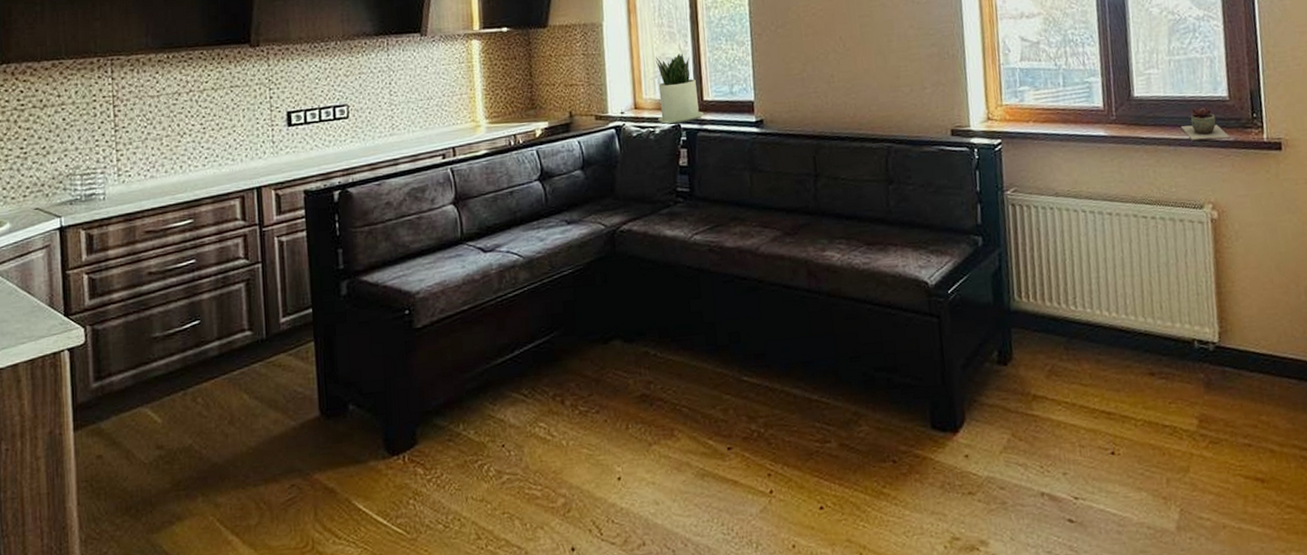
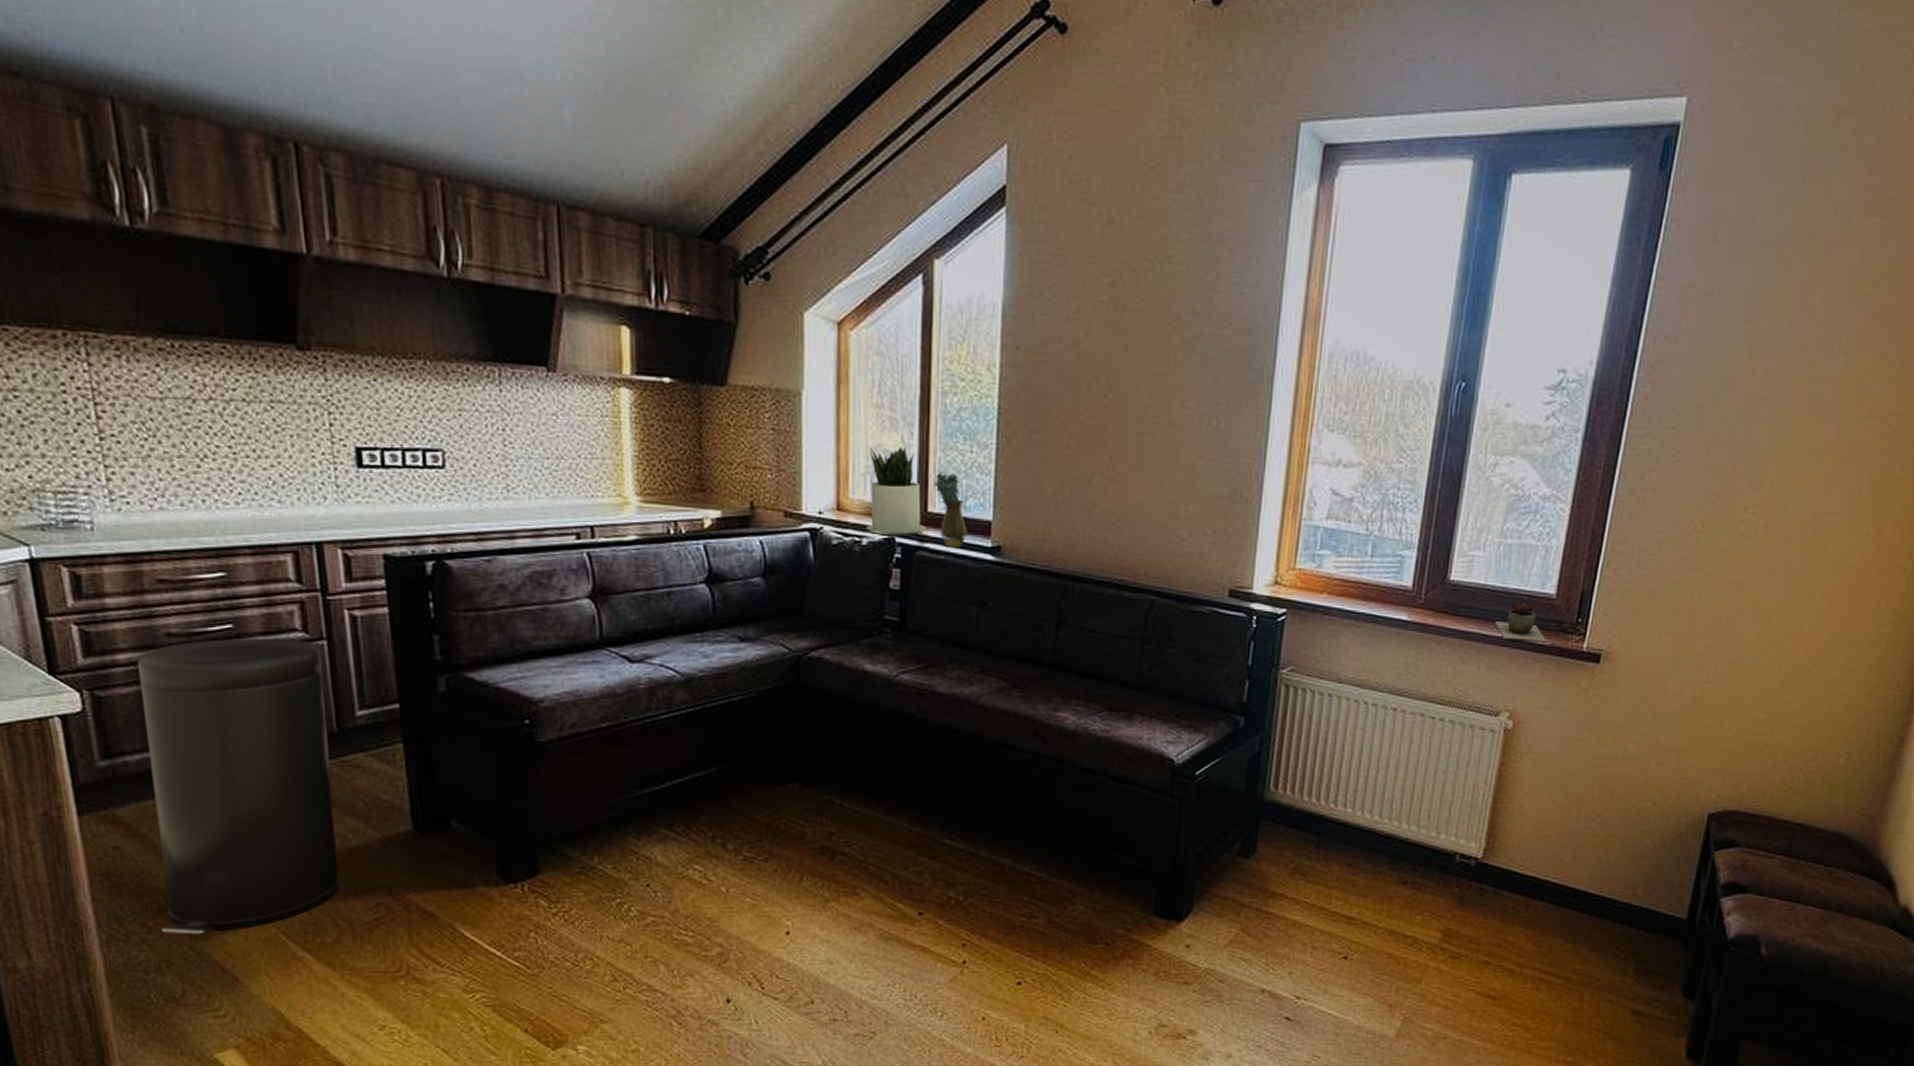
pedal bin: none [126,265,263,530] -> present [137,637,340,935]
vase: none [707,67,736,126] -> present [934,470,967,547]

